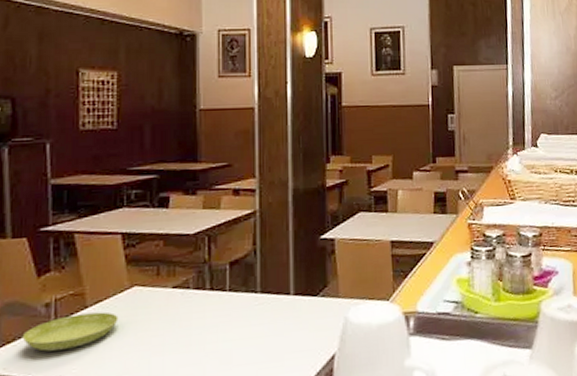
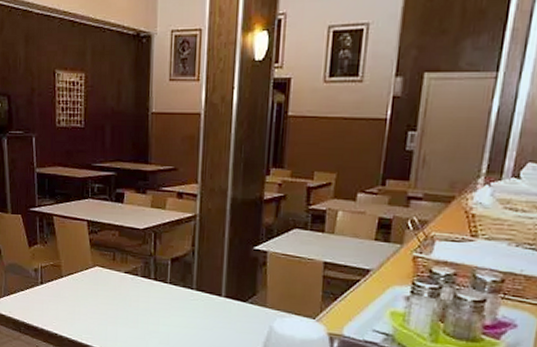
saucer: present [22,311,119,352] -> none [20,281,85,307]

